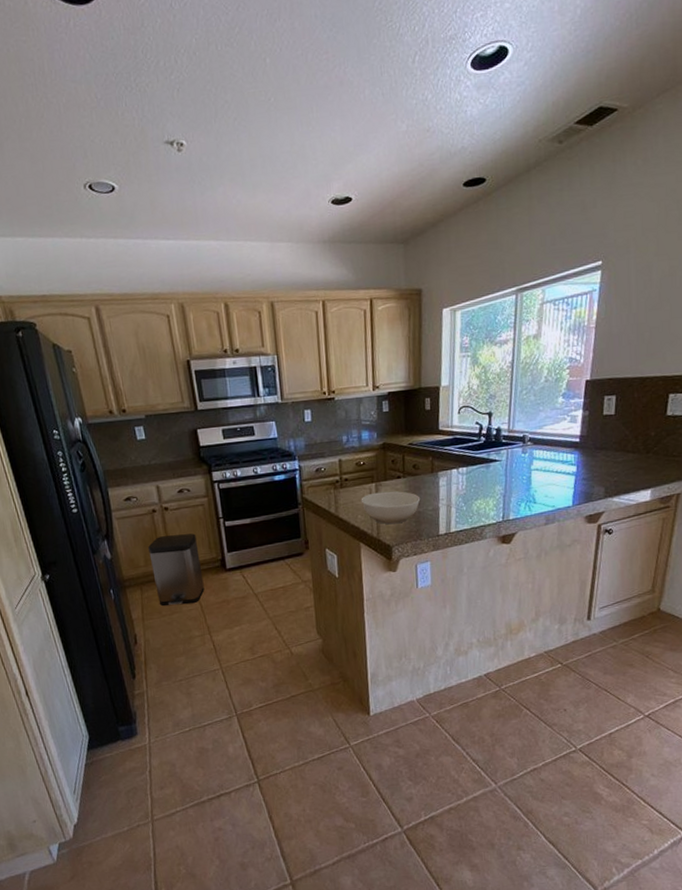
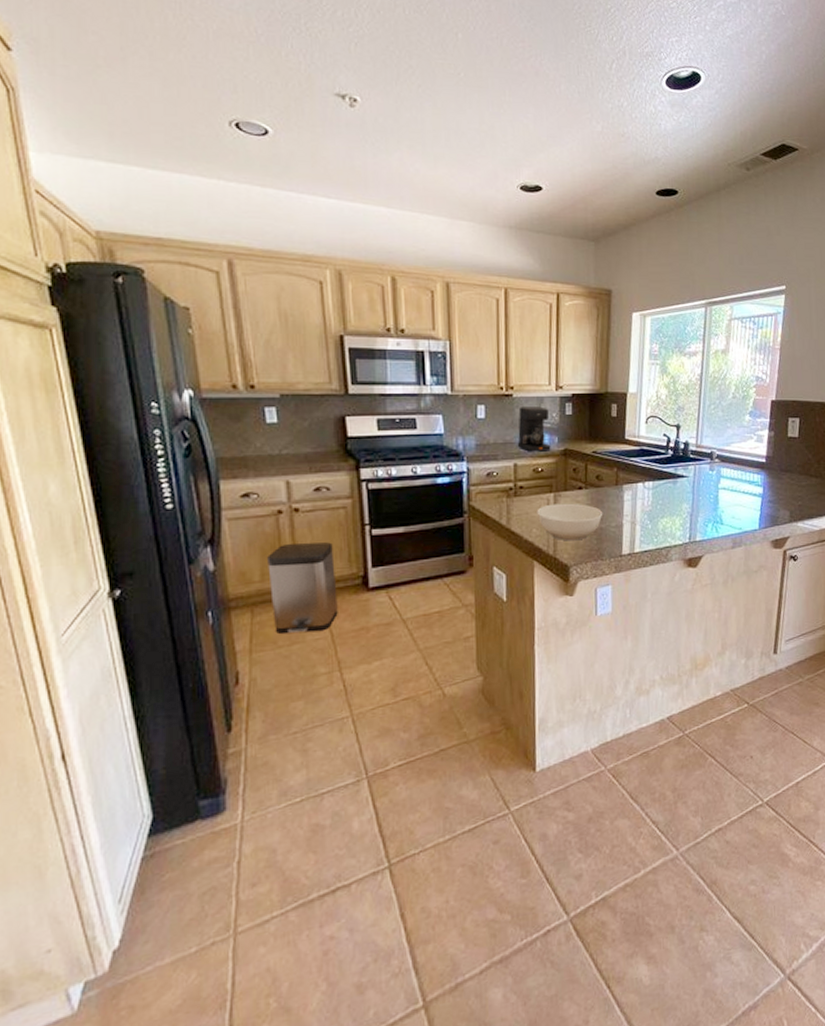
coffee maker: none [340,406,371,448] -> present [517,406,551,452]

